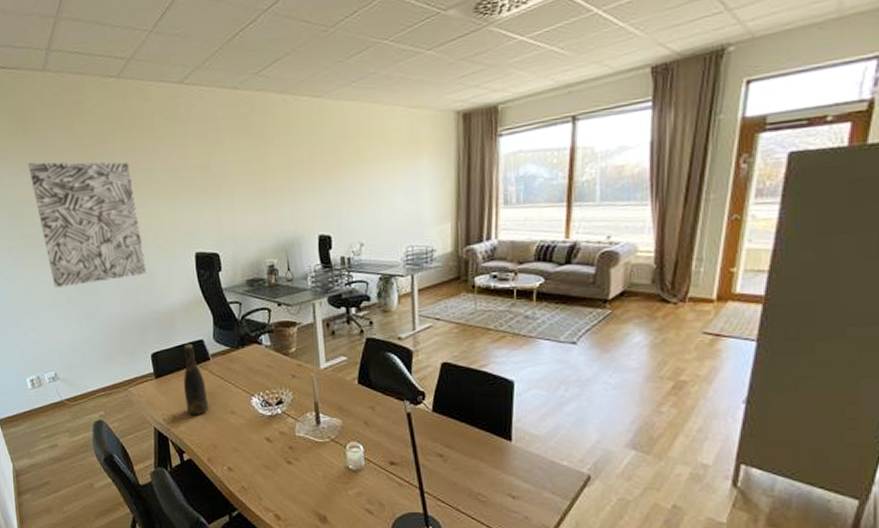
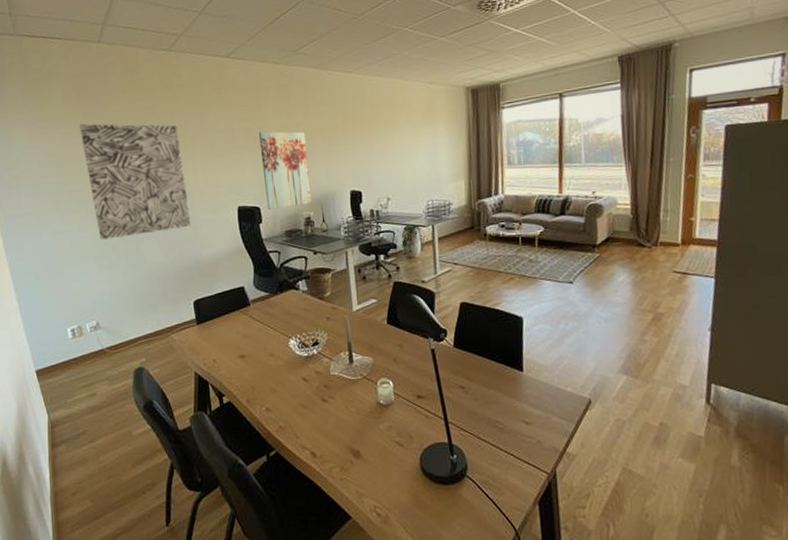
bottle: present [183,343,209,416] -> none [224,290,248,359]
wall art: none [216,168,276,256] -> present [258,131,312,209]

